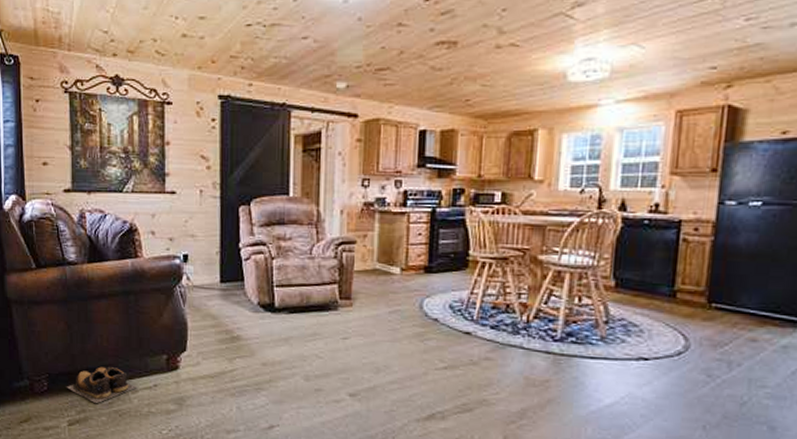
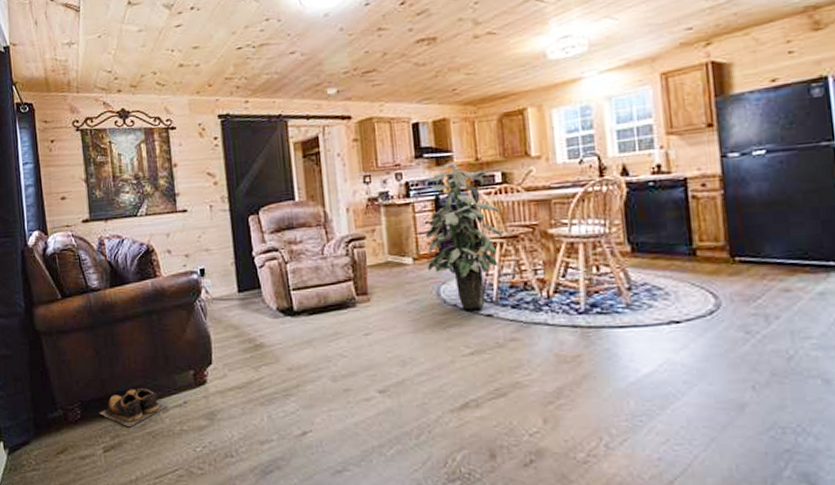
indoor plant: none [414,176,494,326] -> present [422,162,503,310]

